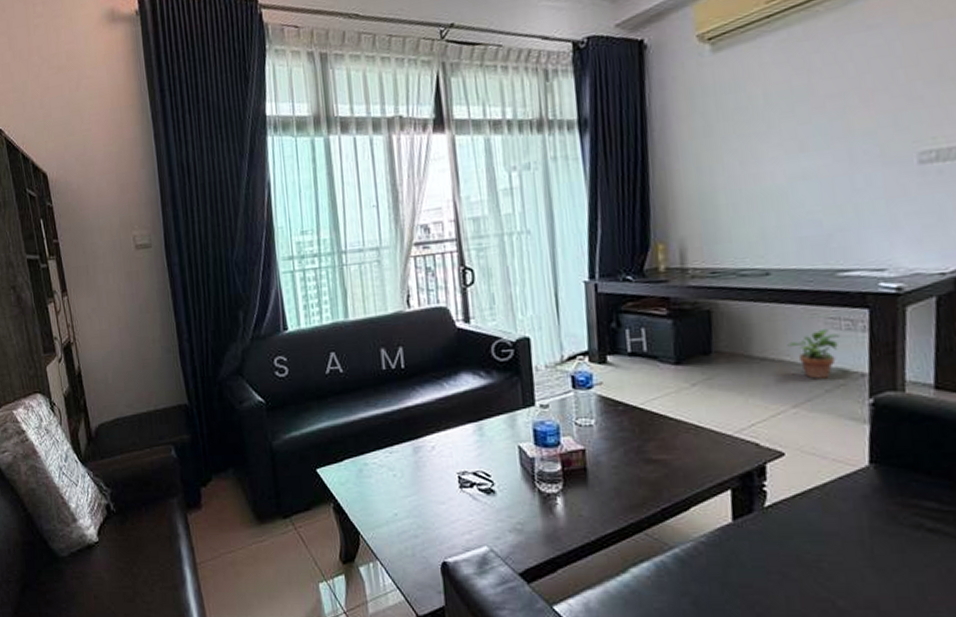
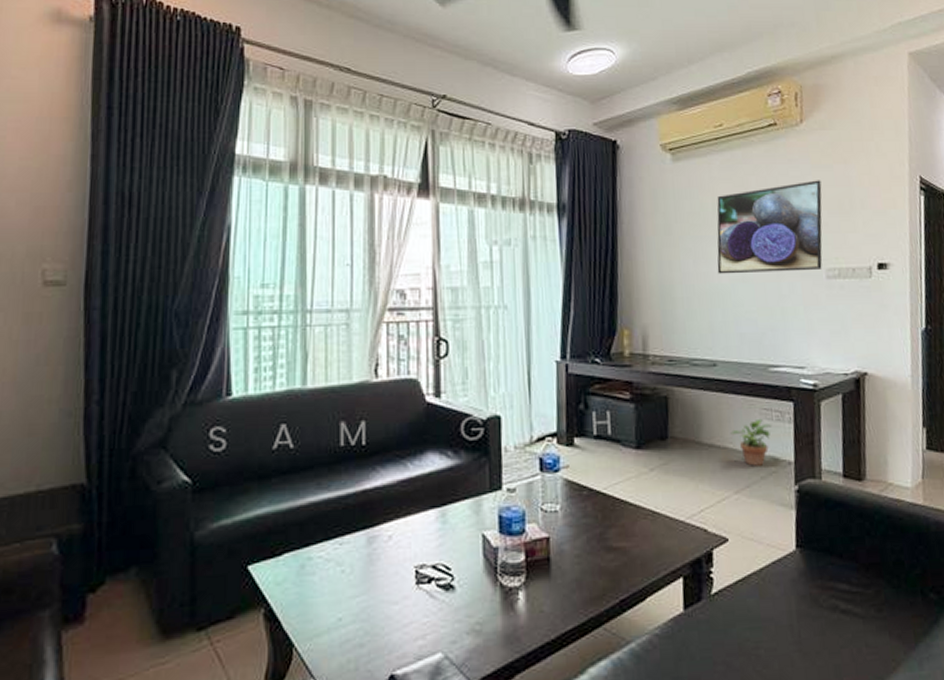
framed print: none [769,44,916,174] -> present [717,180,823,274]

